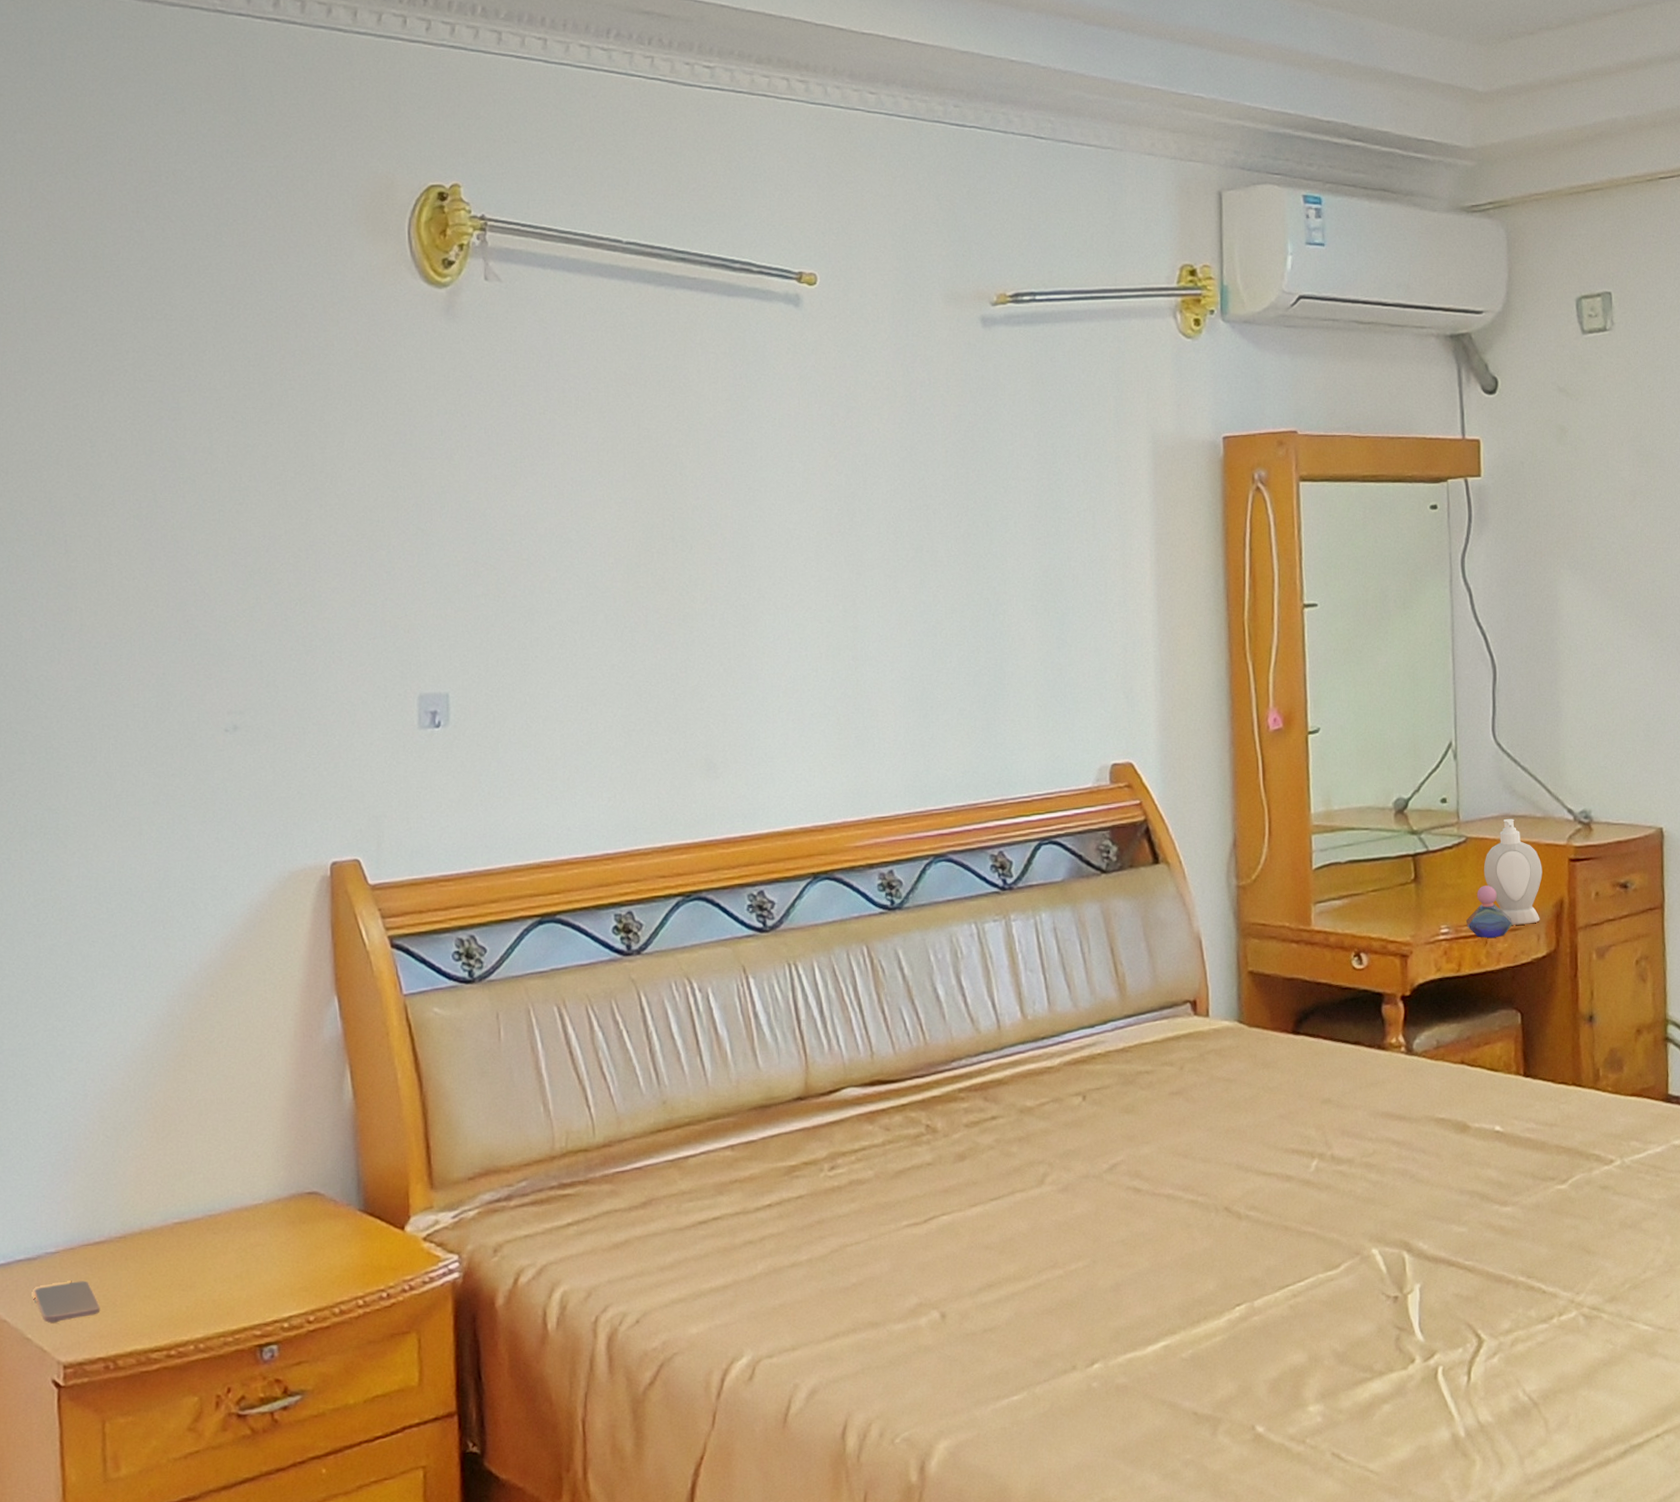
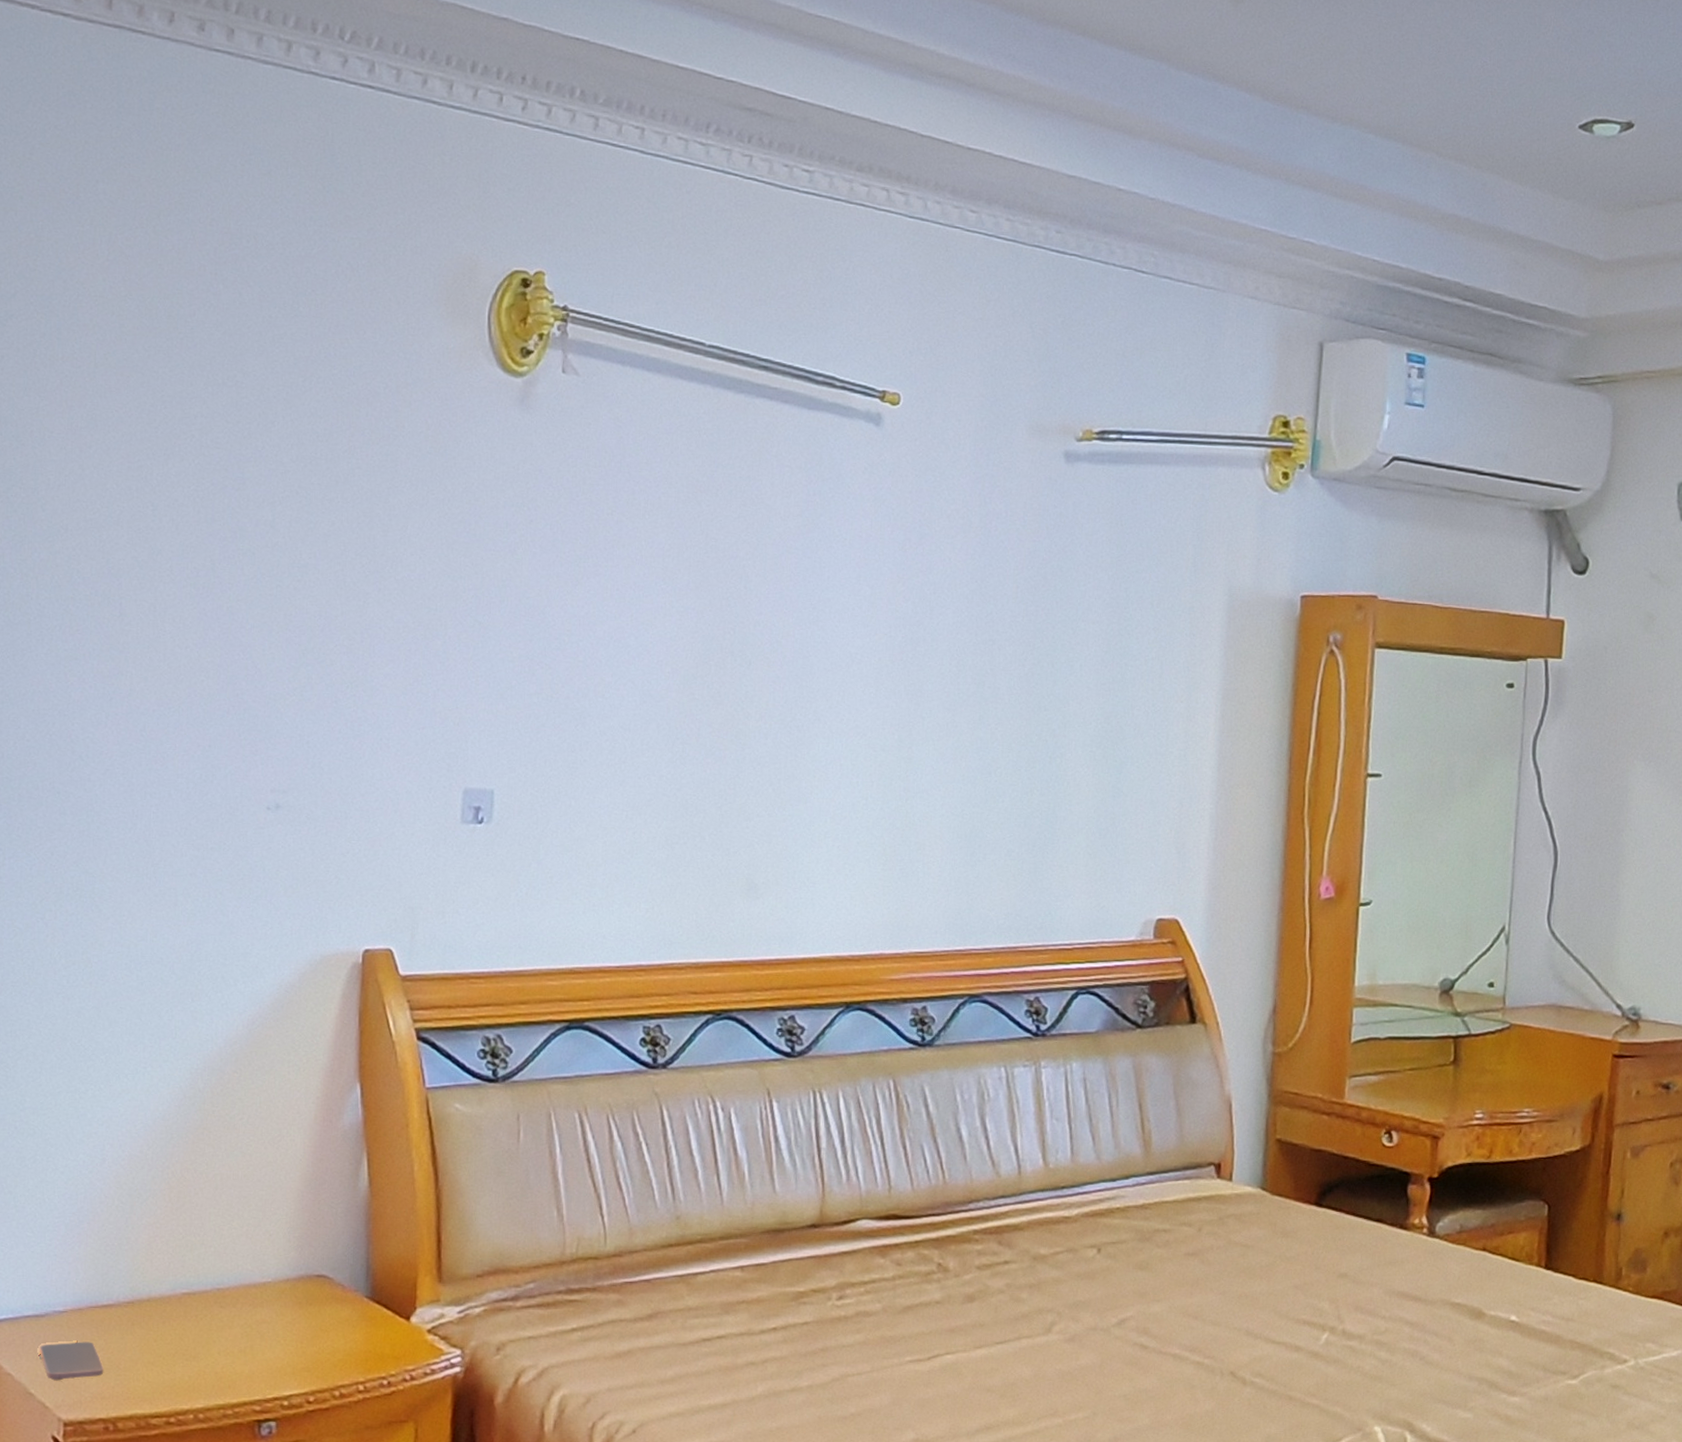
perfume bottle: present [1465,885,1513,939] -> none [1501,1074,1550,1128]
soap bottle: present [1483,819,1543,925] -> none [1524,1009,1585,1117]

